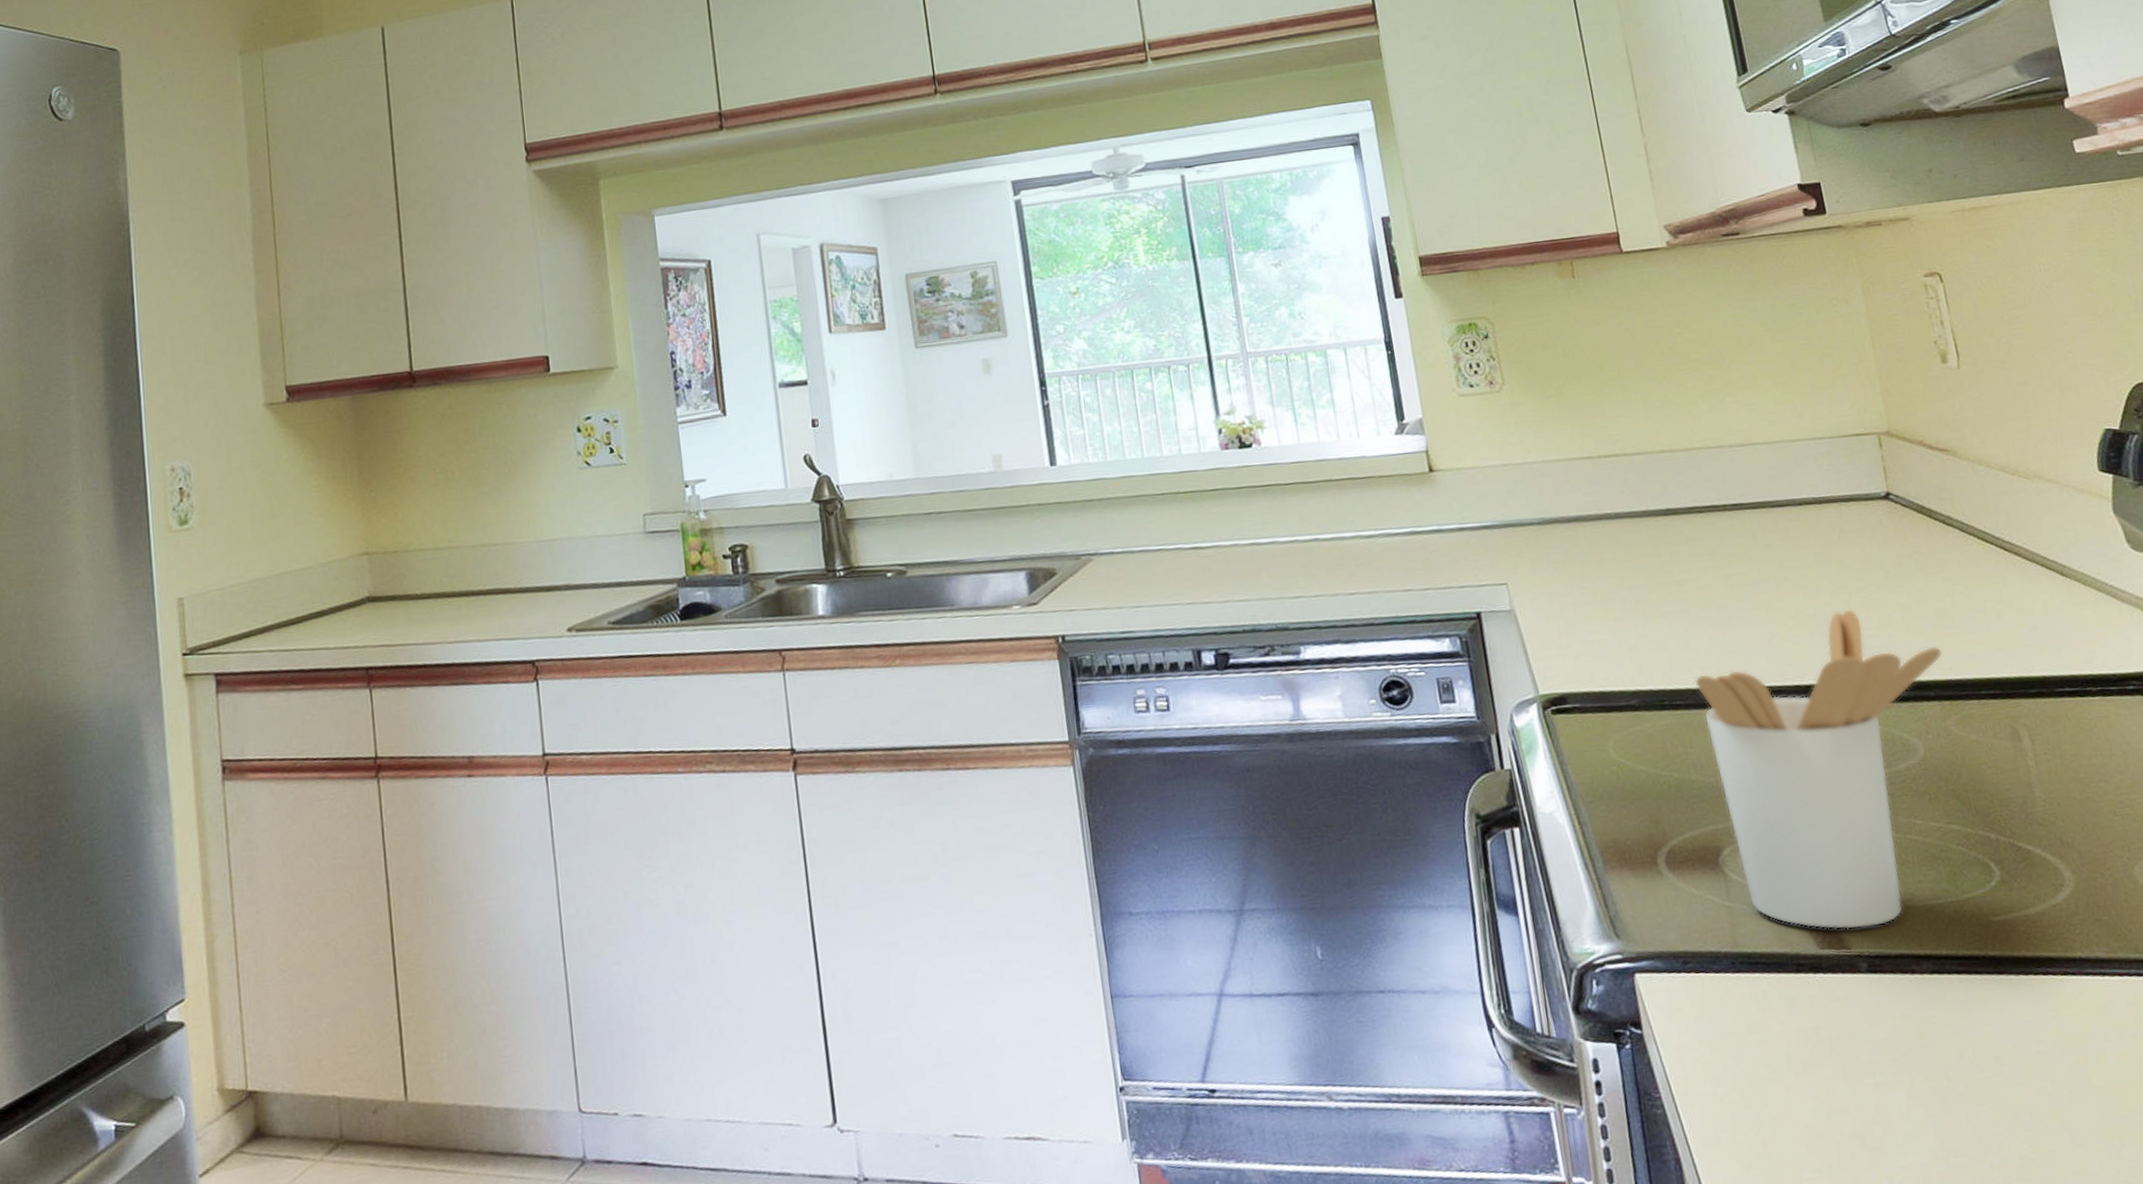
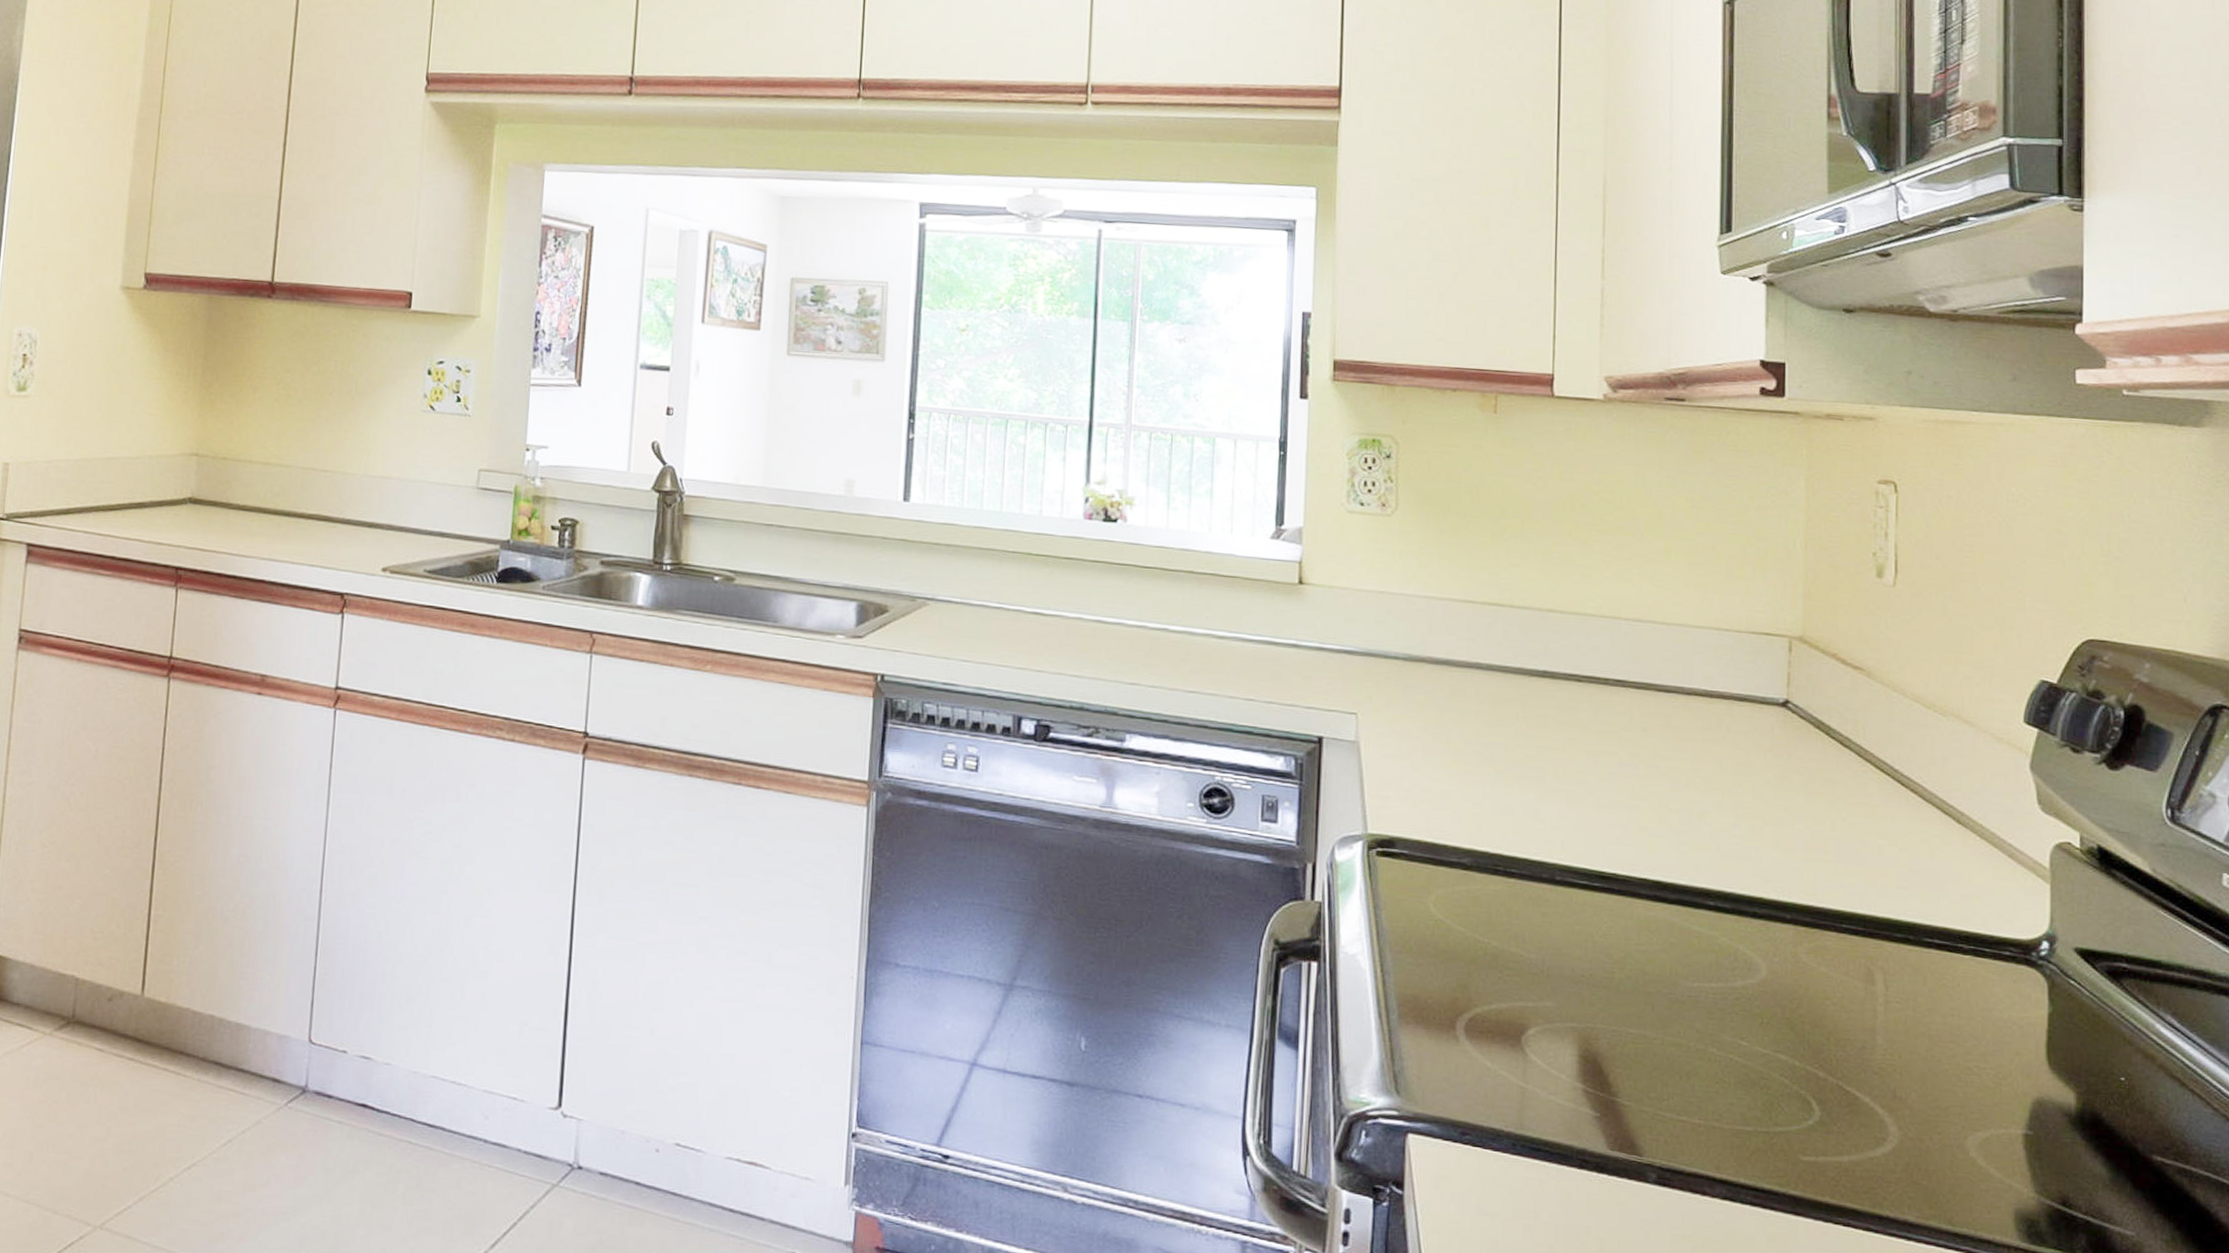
utensil holder: present [1694,608,1942,930] -> none [1535,811,1809,1141]

